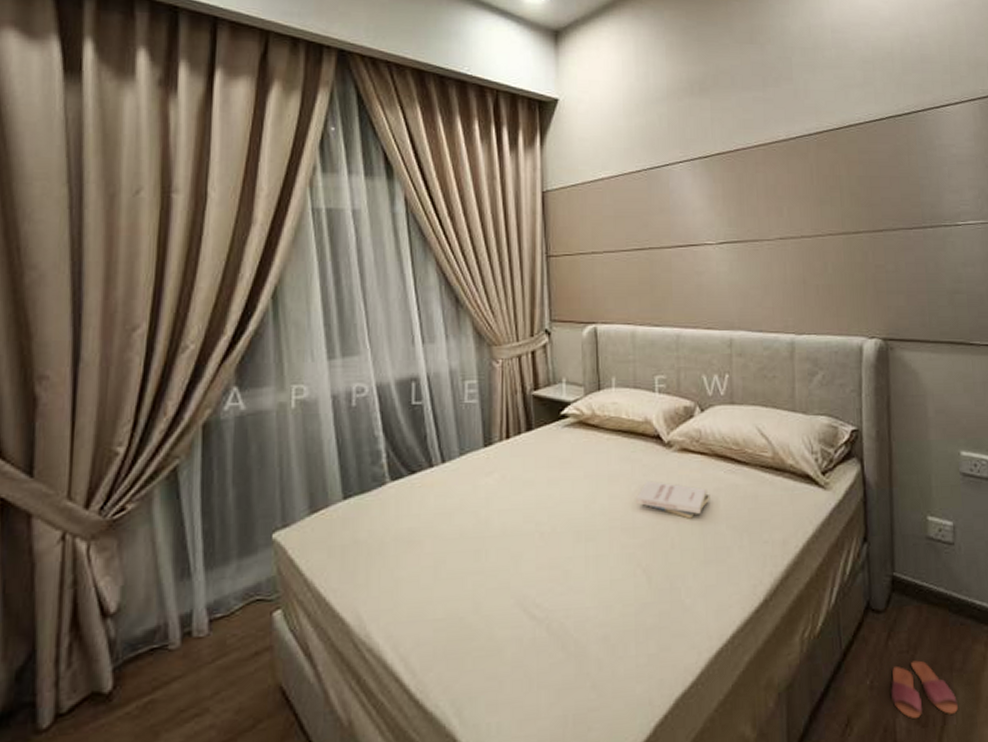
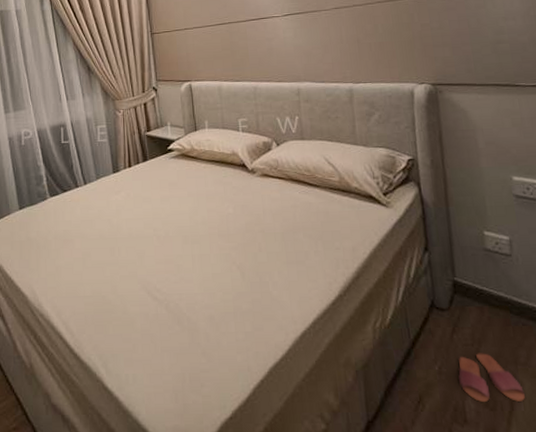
books: present [636,481,710,519] -> none [229,199,289,229]

